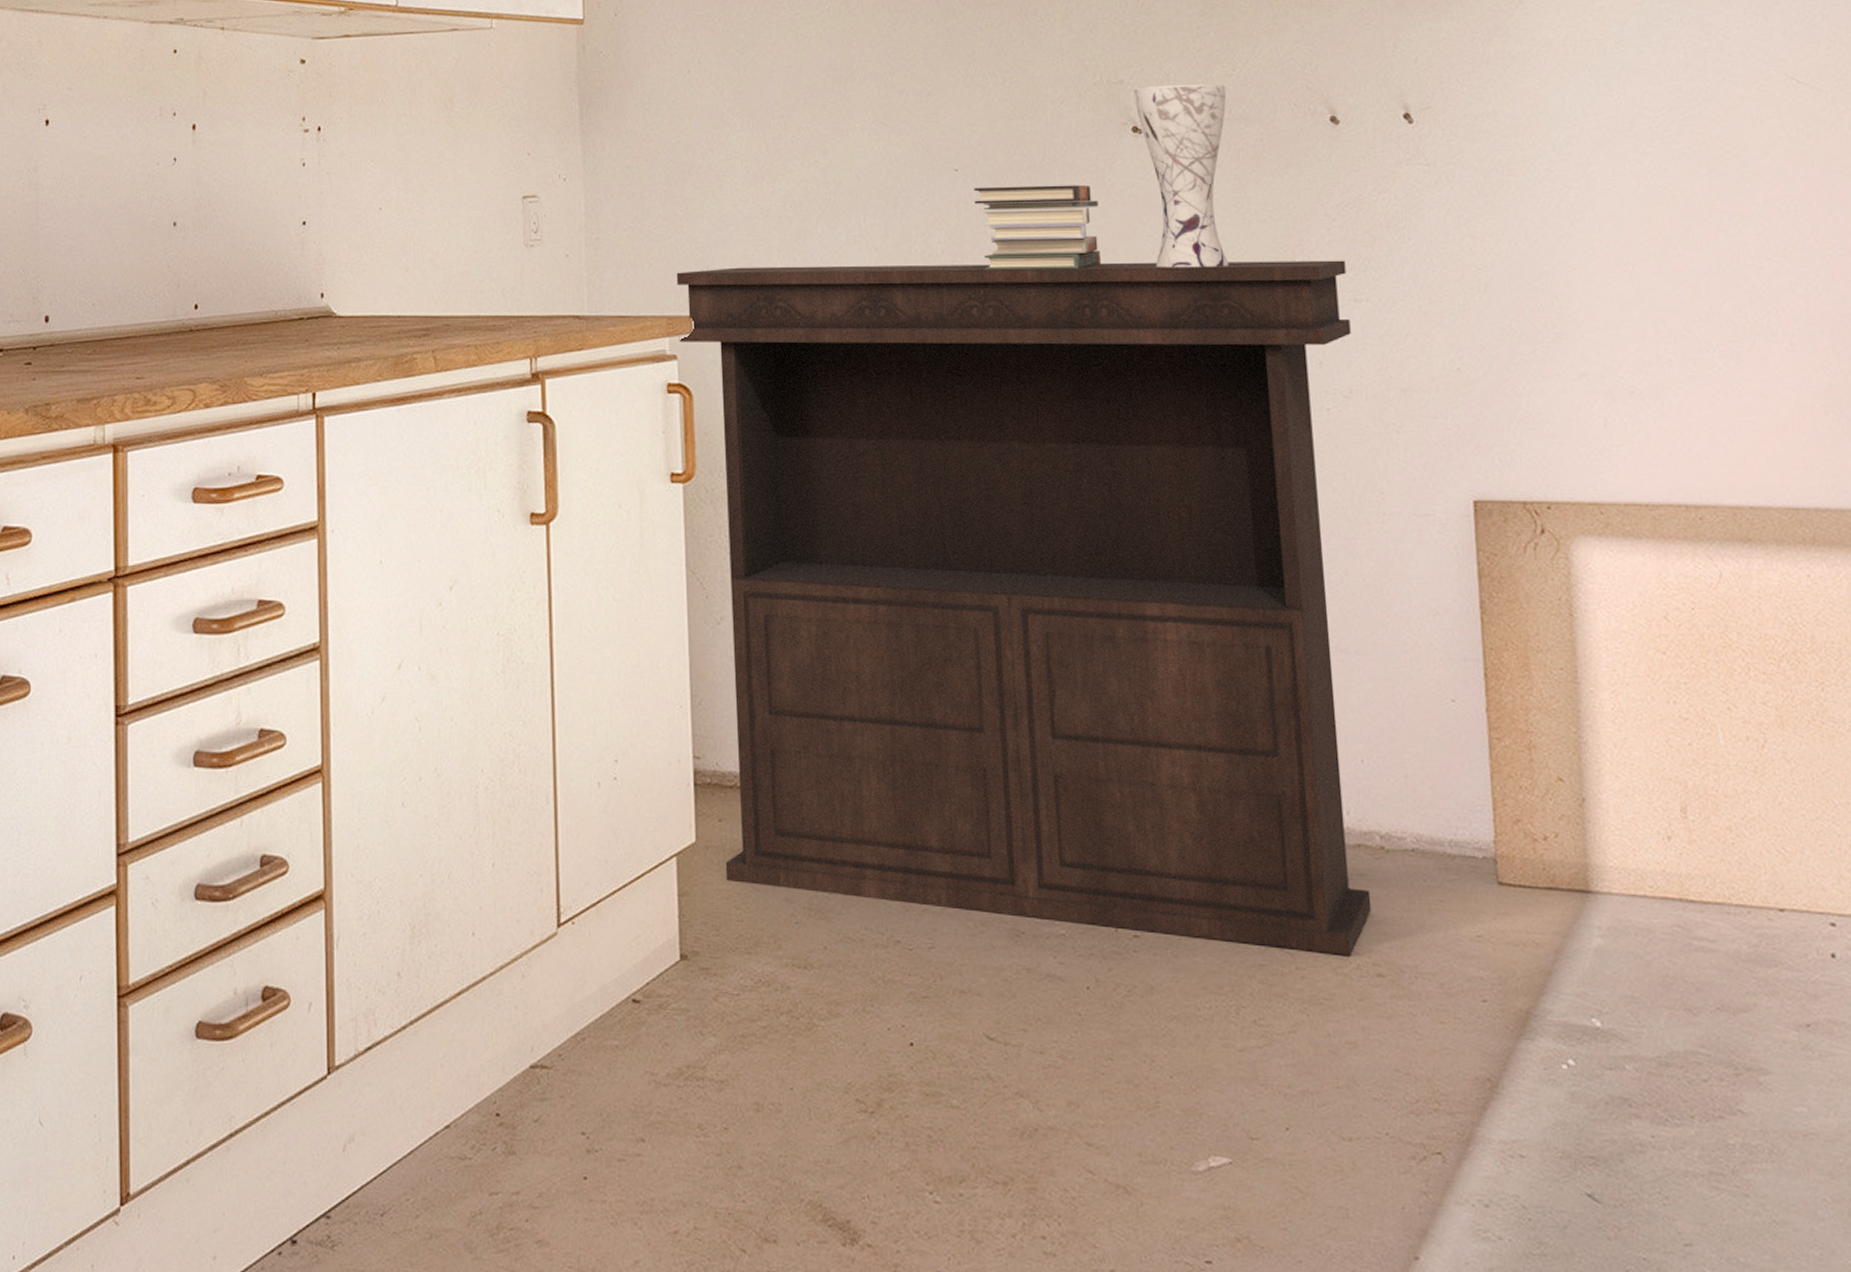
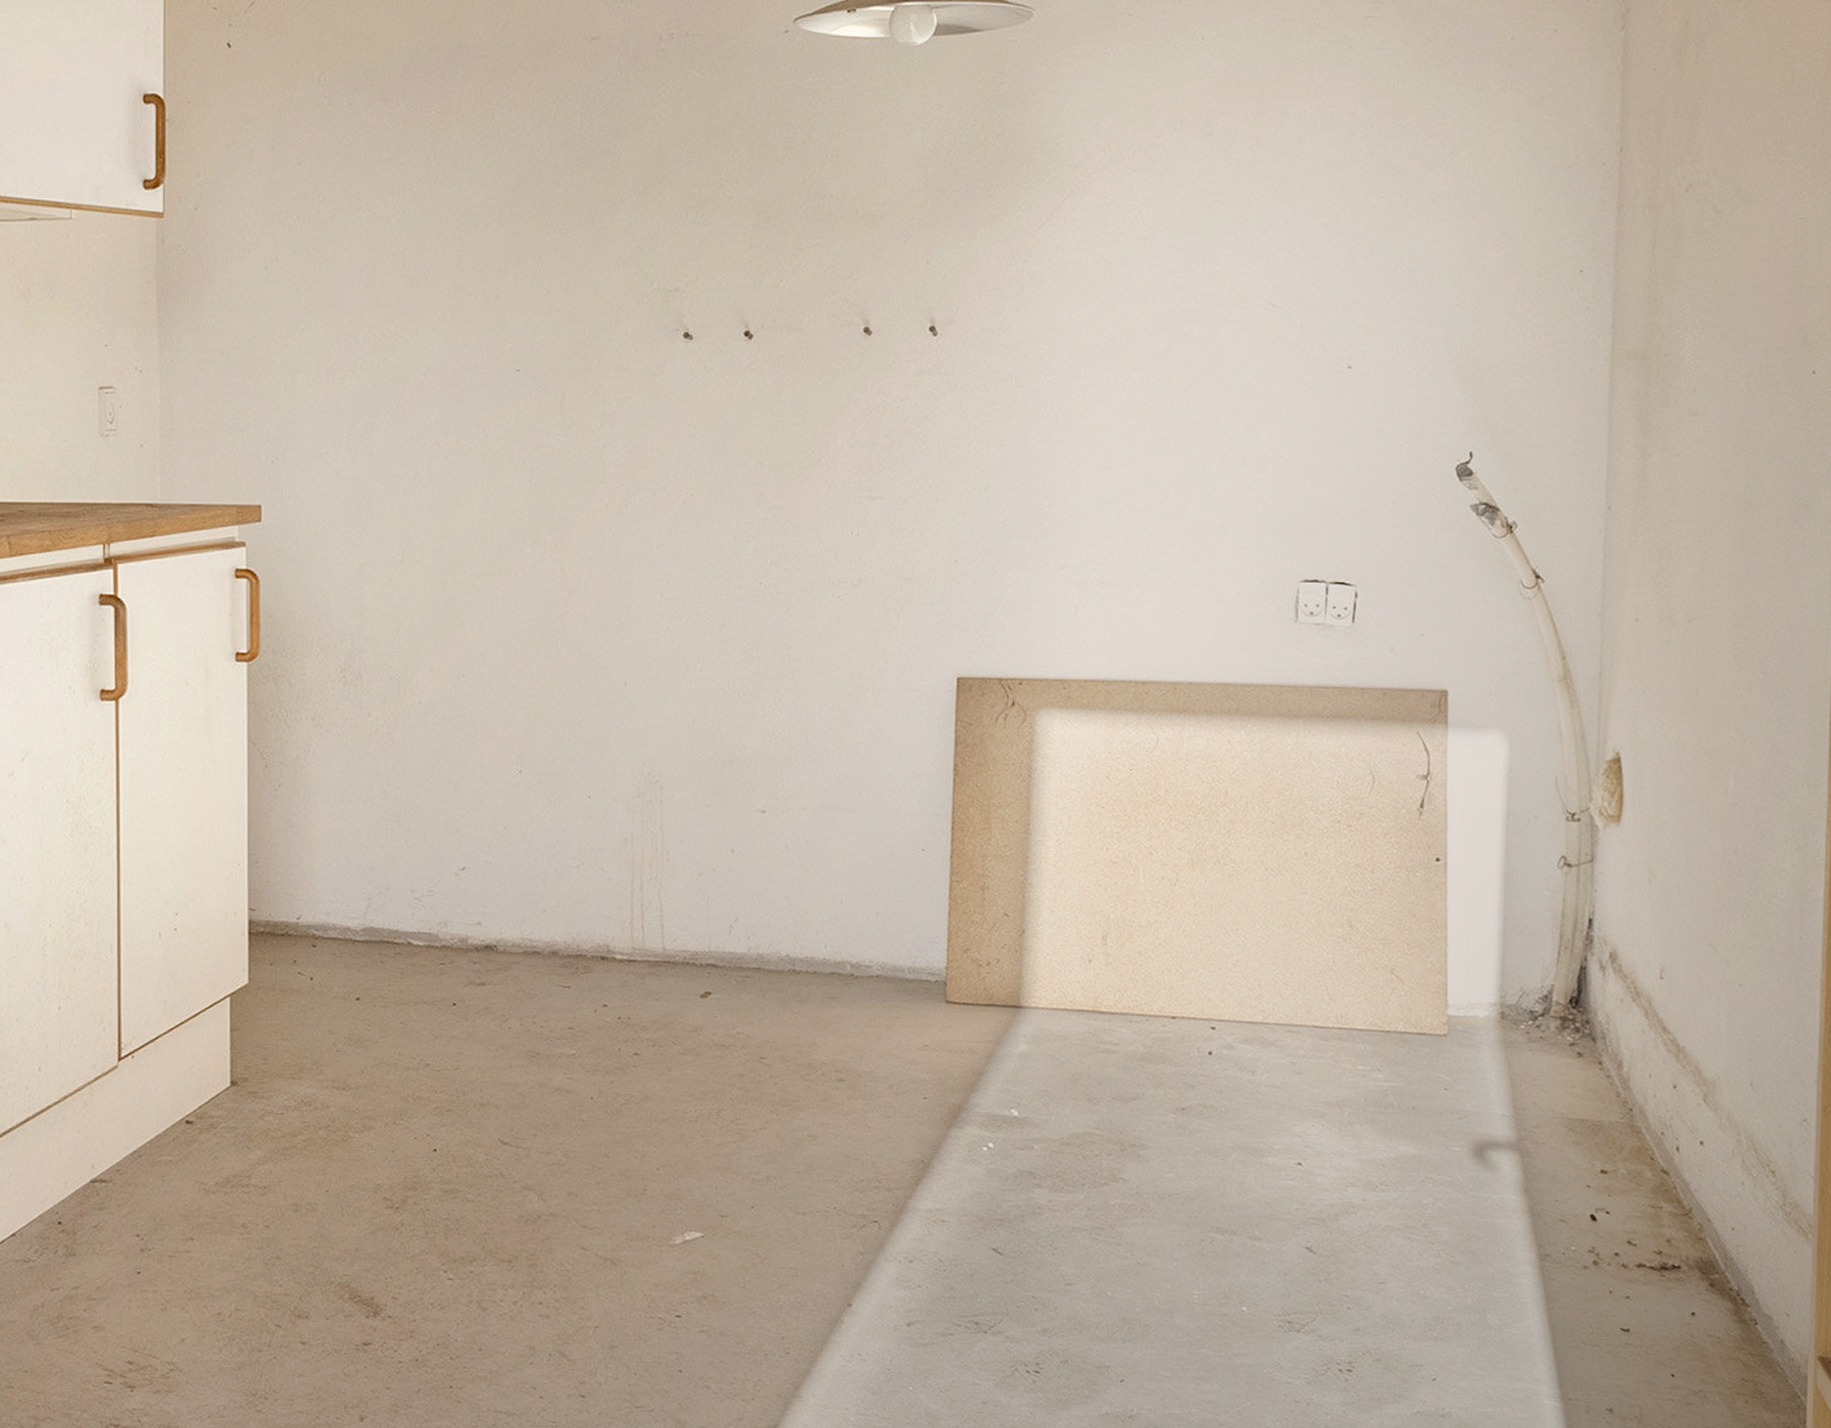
console table: present [676,260,1372,957] -> none [247,459,866,1066]
book stack: present [974,184,1101,271] -> none [534,386,648,466]
vase: present [1133,83,1229,268] -> none [687,293,772,466]

